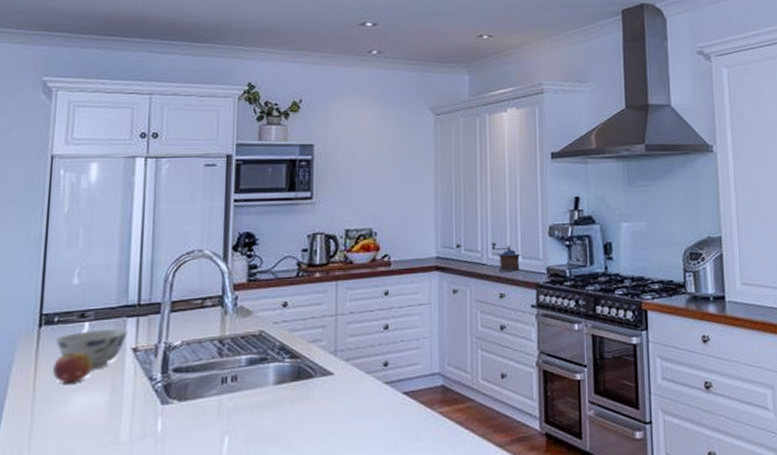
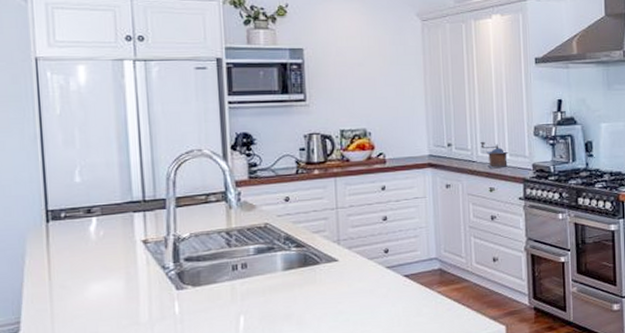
fruit: present [53,352,94,384] -> none [66,244,106,273]
bowl: present [55,329,128,369] -> none [64,223,136,260]

